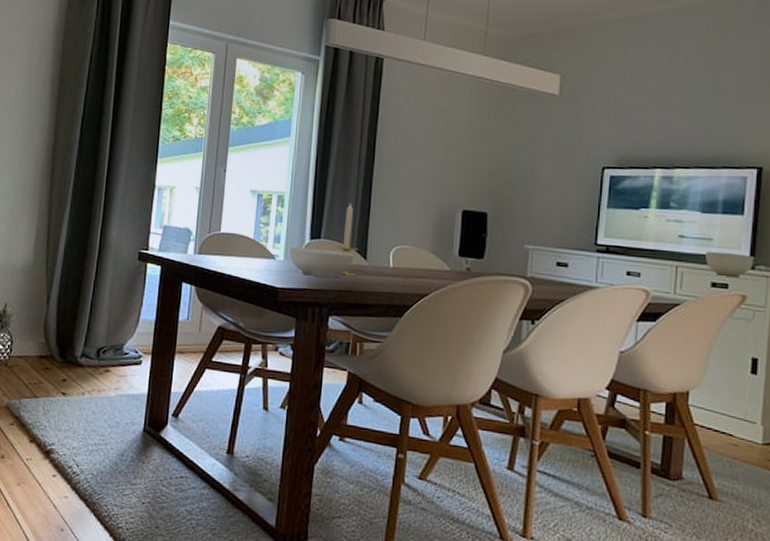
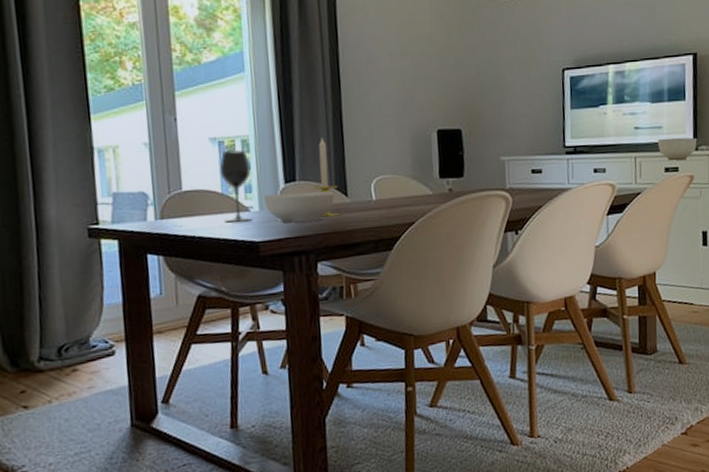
wineglass: none [252,203,282,268] -> present [219,150,252,223]

